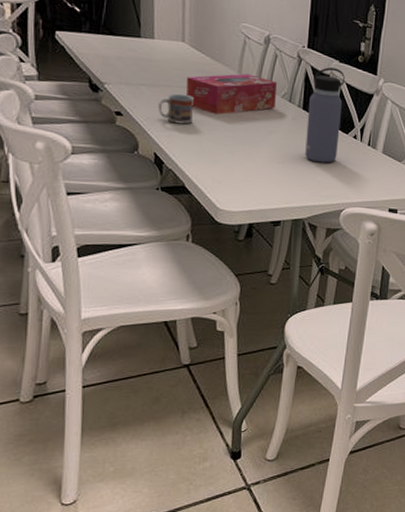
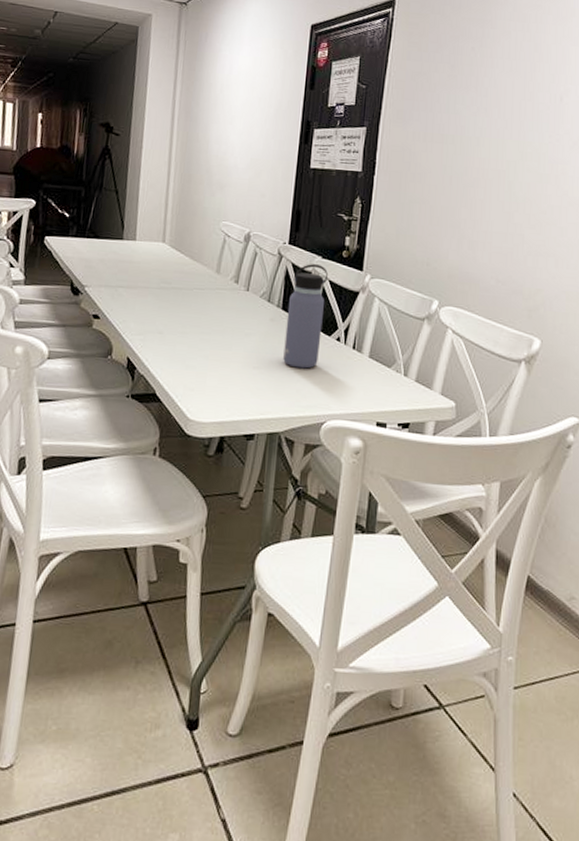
cup: present [158,93,193,125] -> none [135,295,170,327]
tissue box: present [186,73,277,115] -> none [163,273,255,316]

